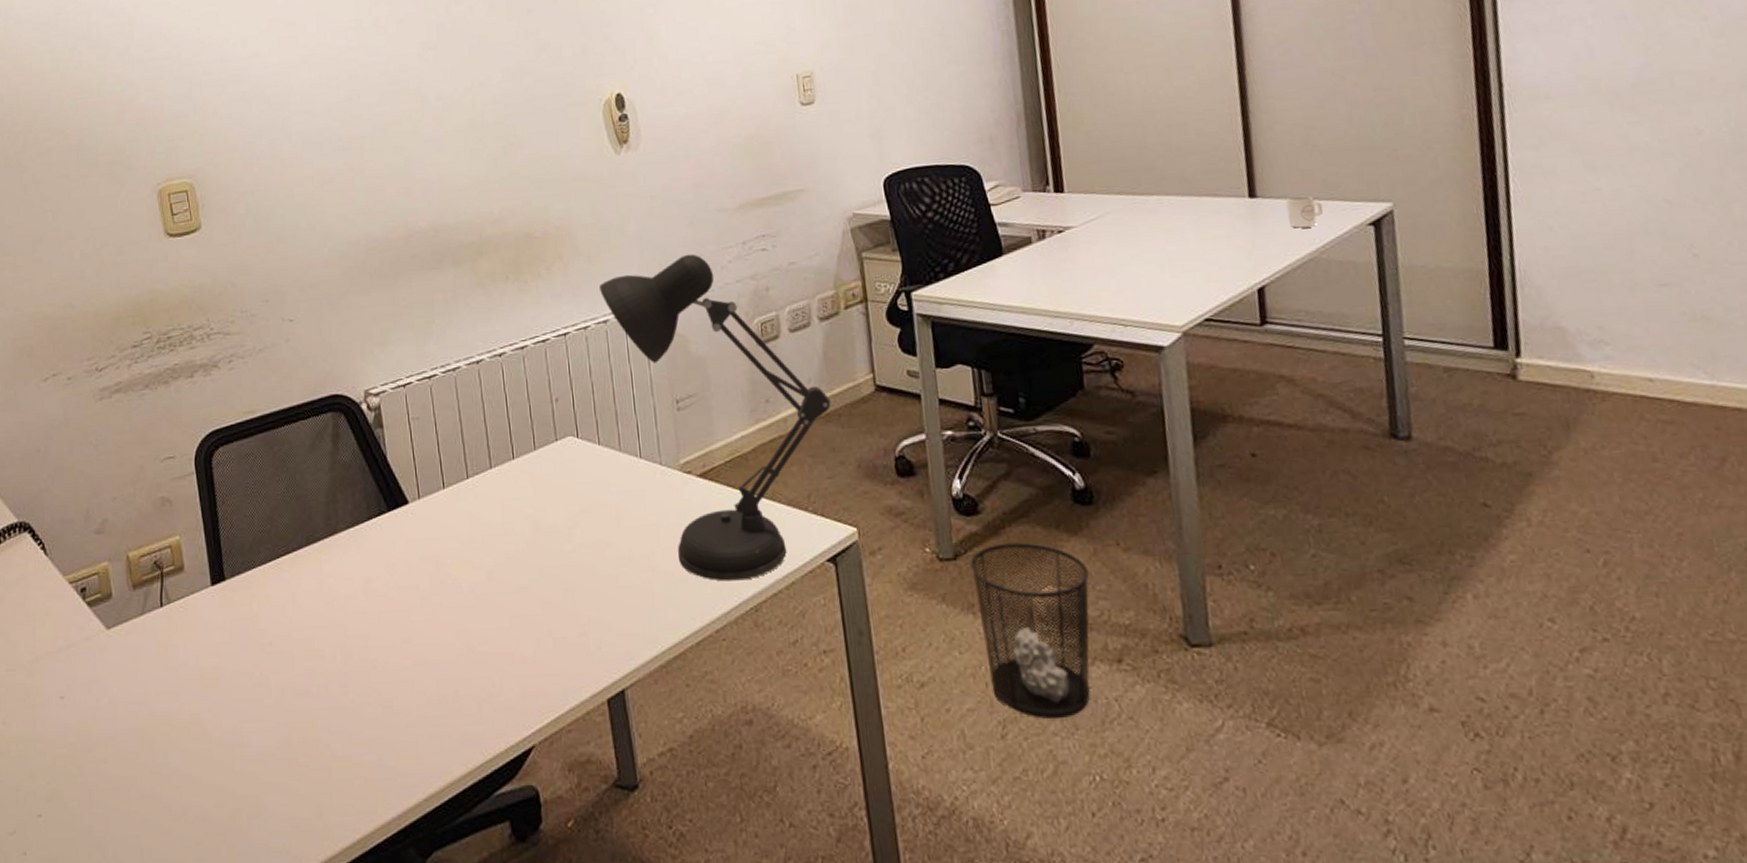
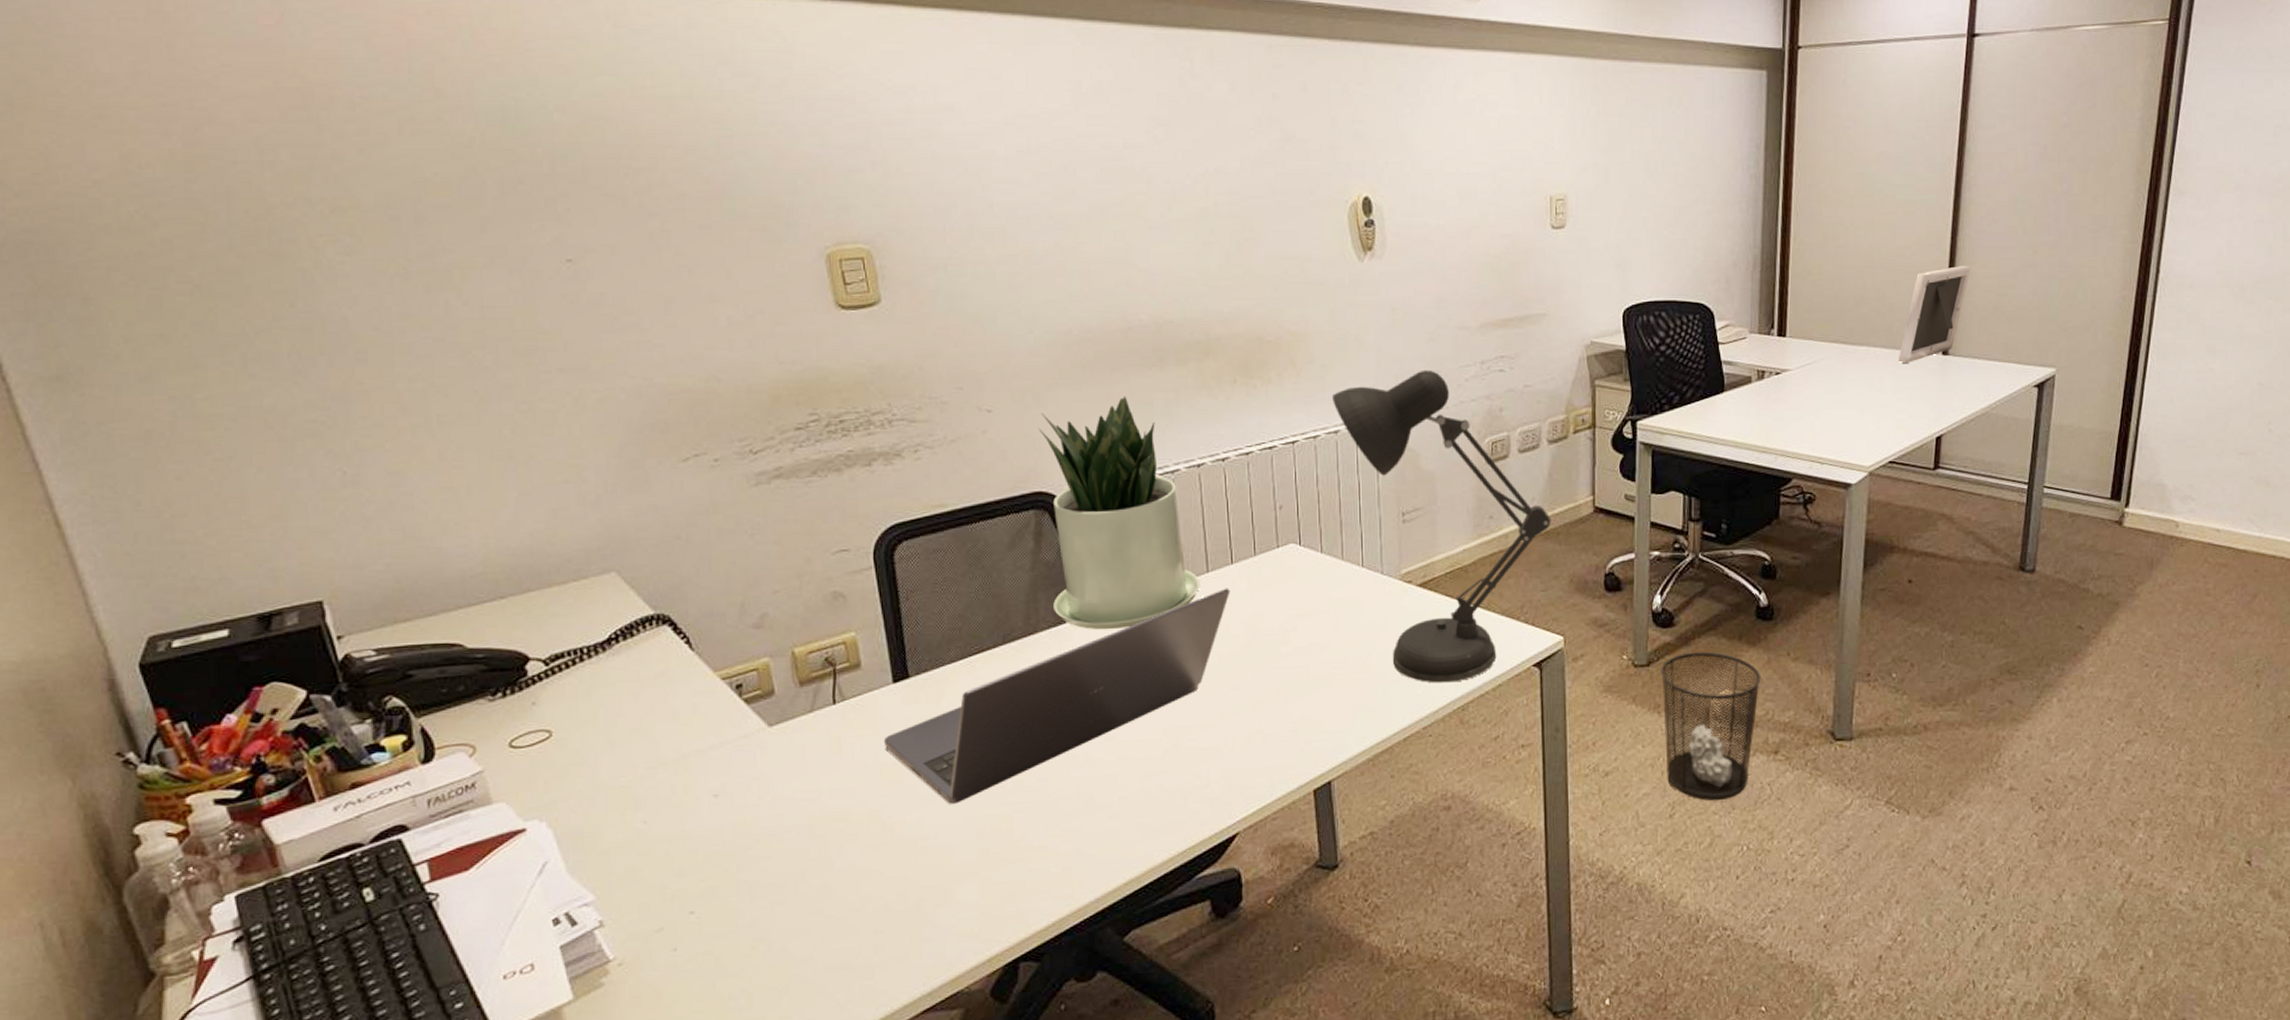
laptop: none [203,484,514,709] -> present [883,588,1231,804]
planter: none [333,299,485,530] -> present [1038,396,1200,630]
picture frame: none [1196,99,1268,211] -> present [1898,265,1971,364]
mug: present [1285,195,1324,228] -> none [1970,356,2001,385]

